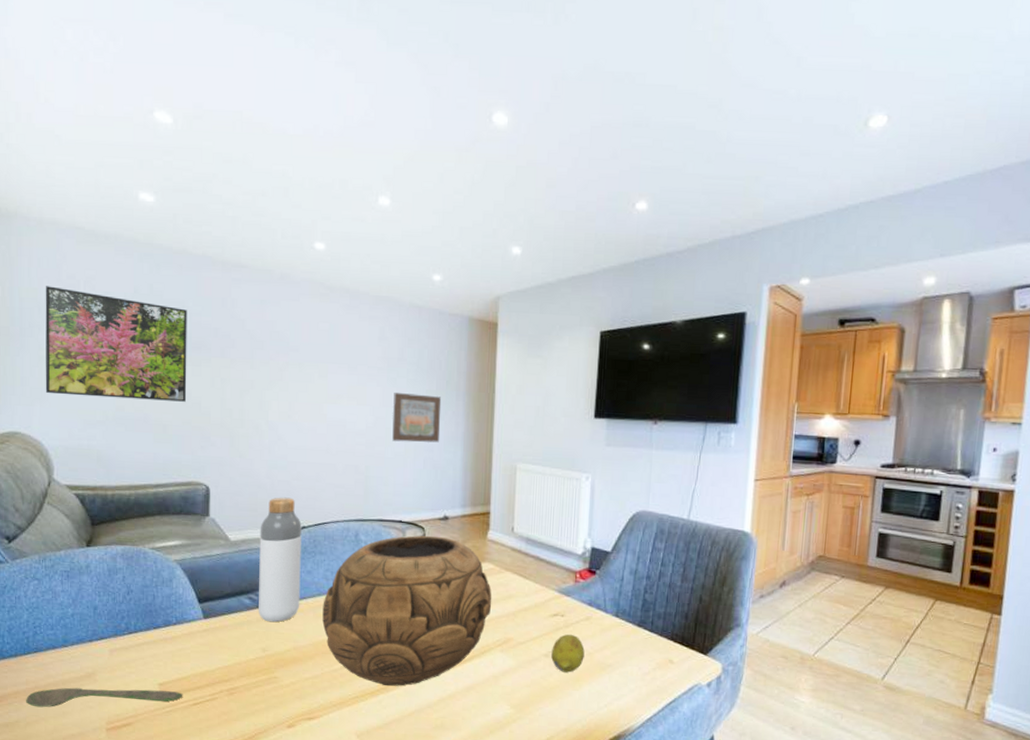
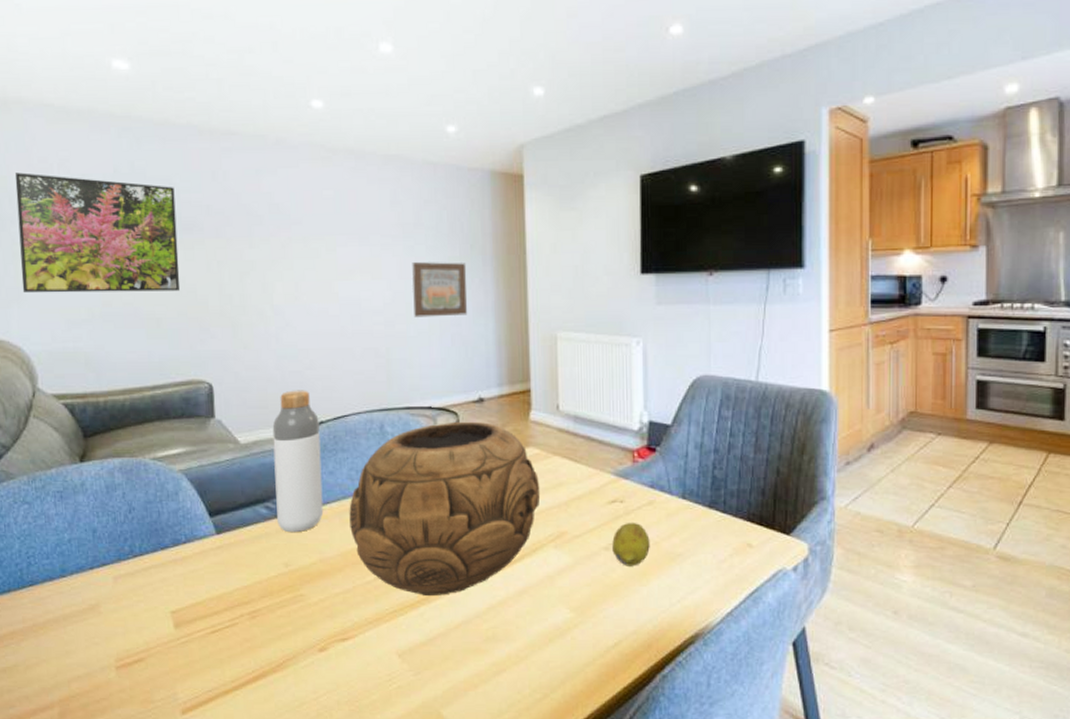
spoon: present [26,687,182,708] -> none [24,619,198,648]

